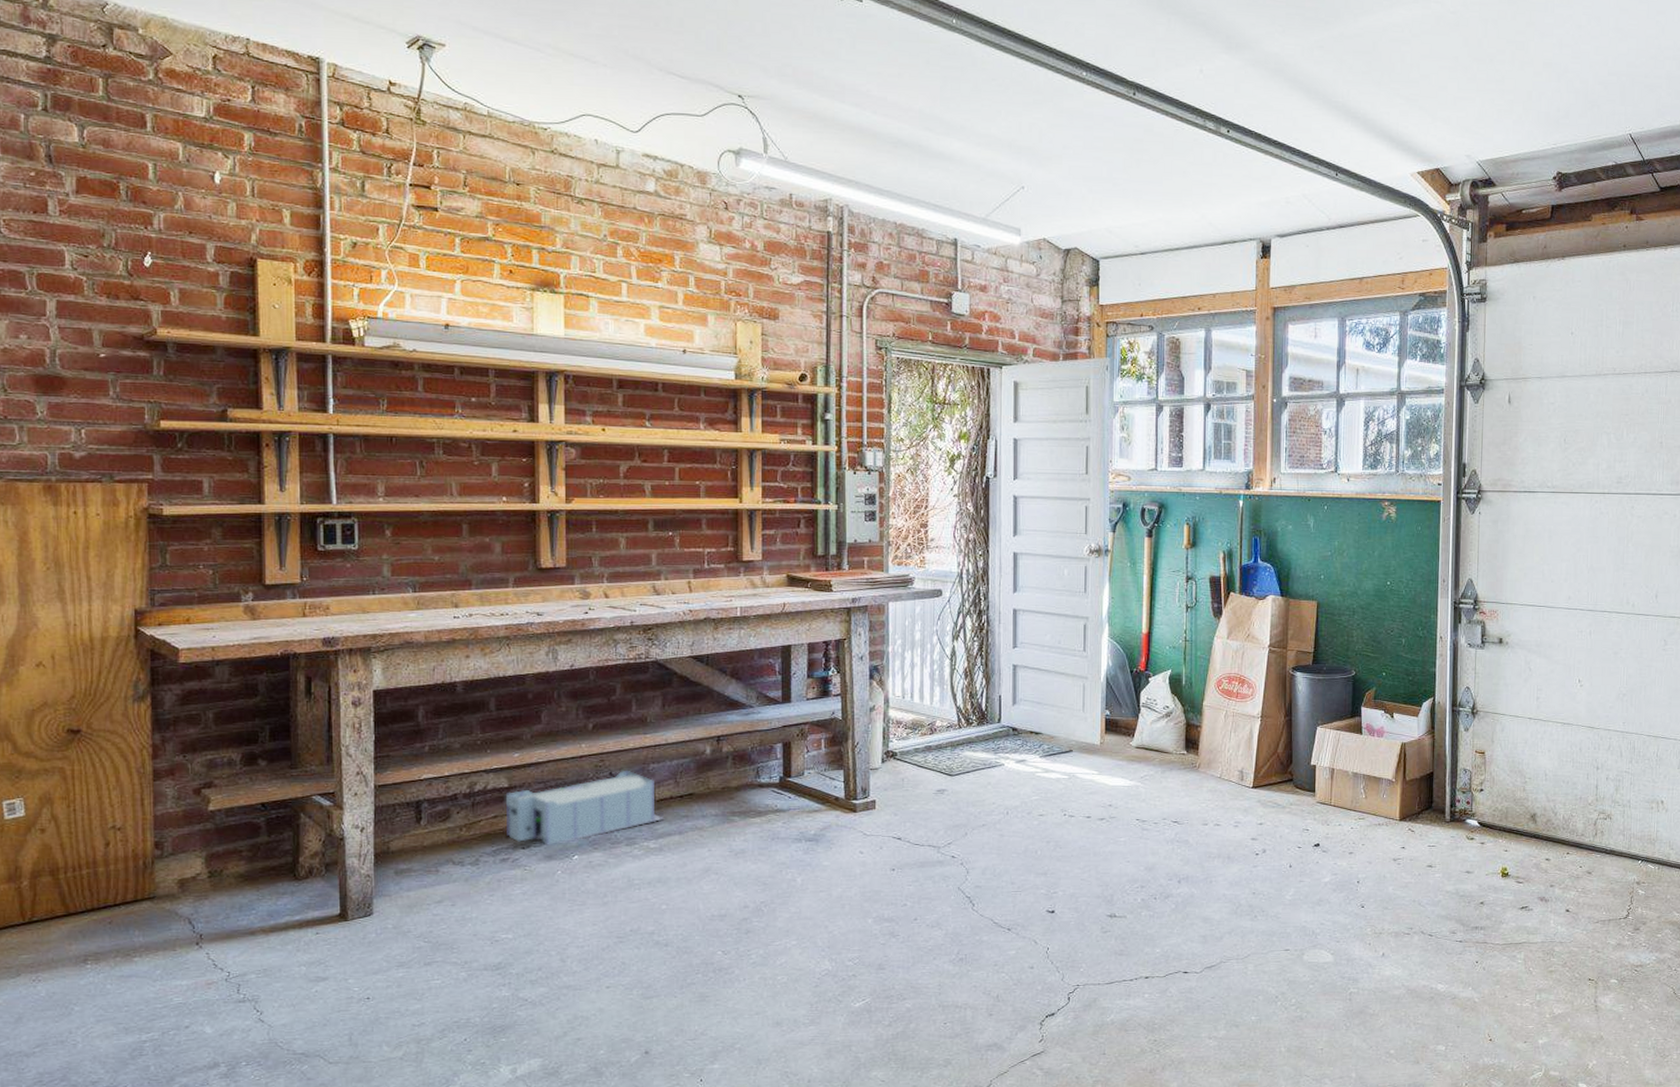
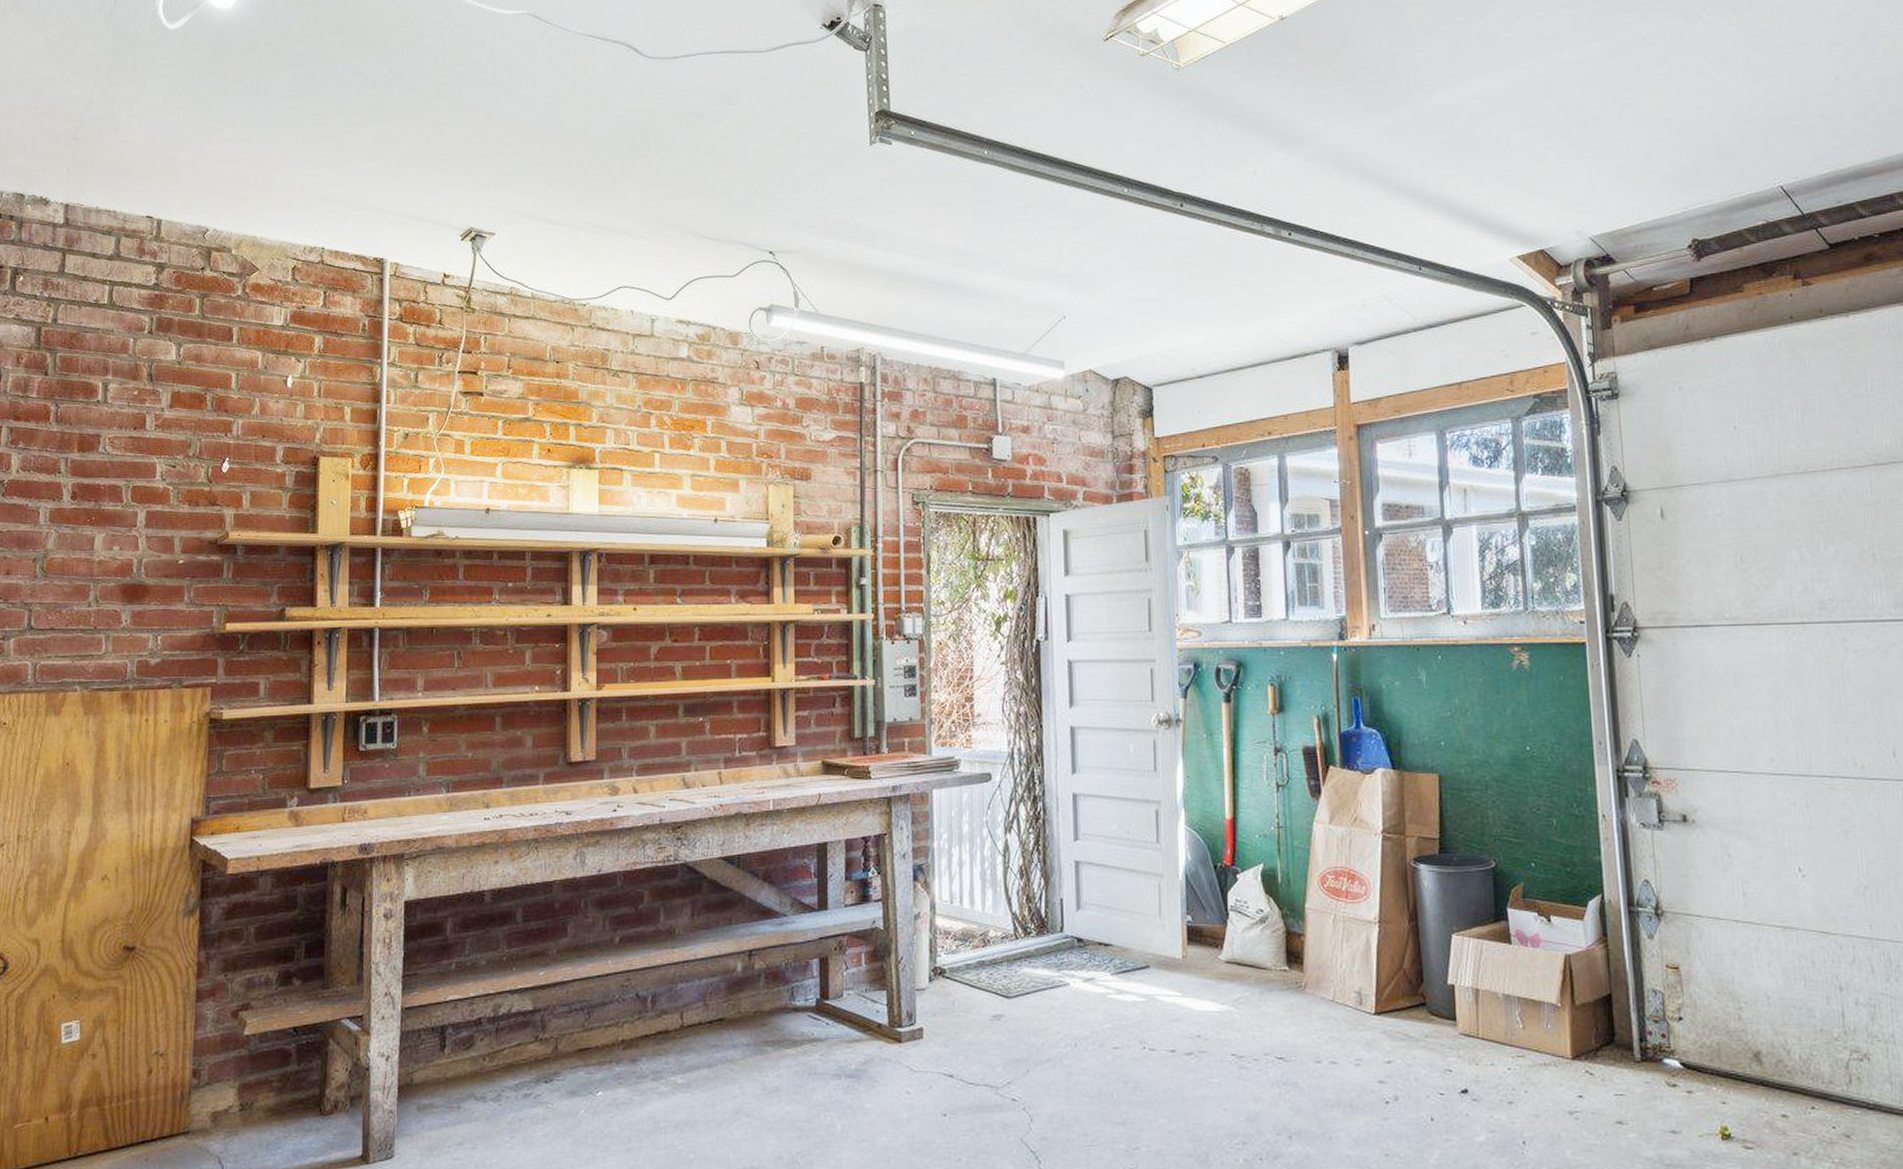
storage bin: present [505,771,665,845] -> none [529,991,693,1079]

